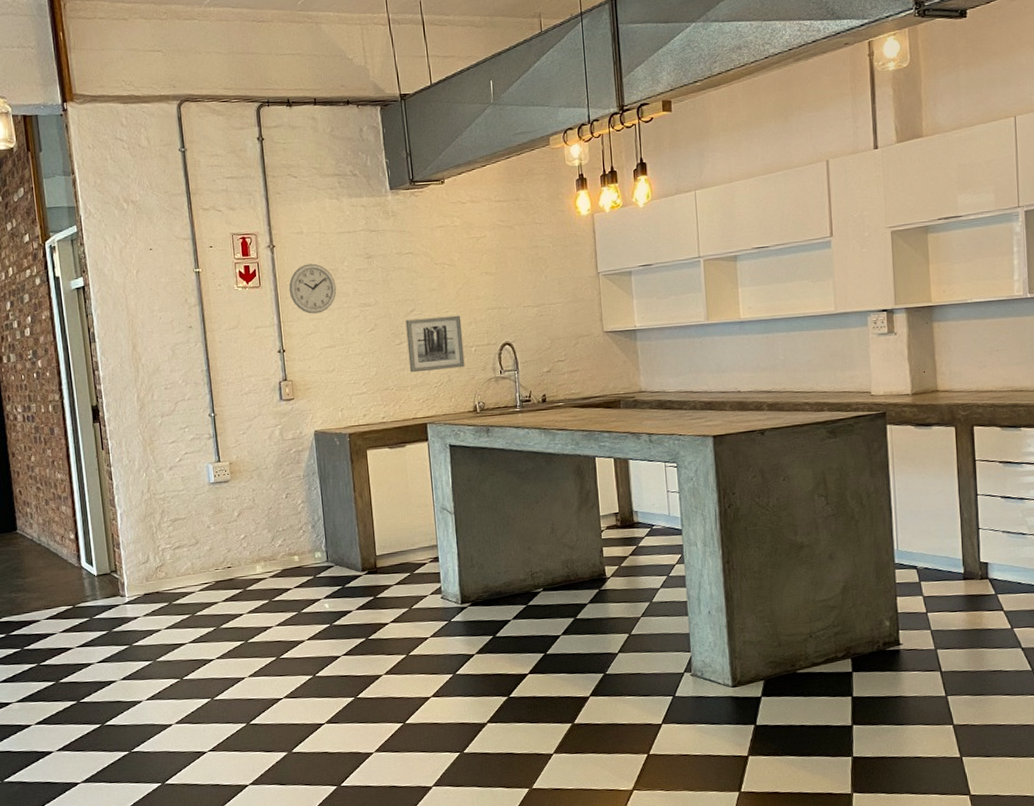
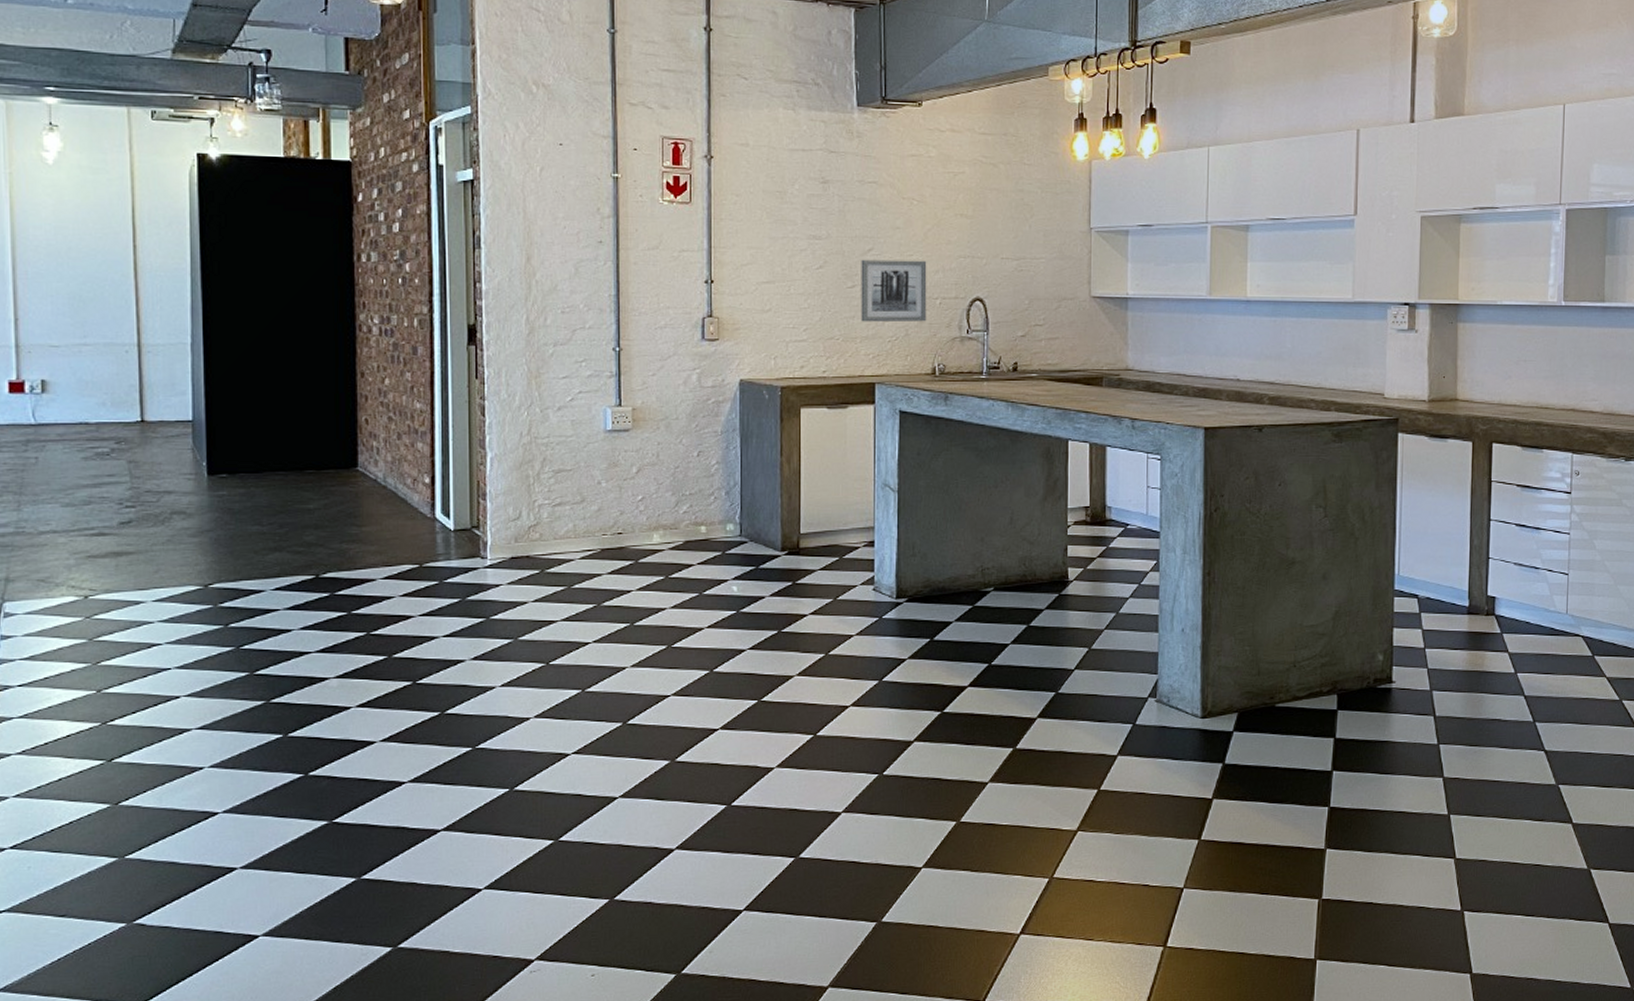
wall clock: present [289,263,337,314] -> none [725,182,783,242]

